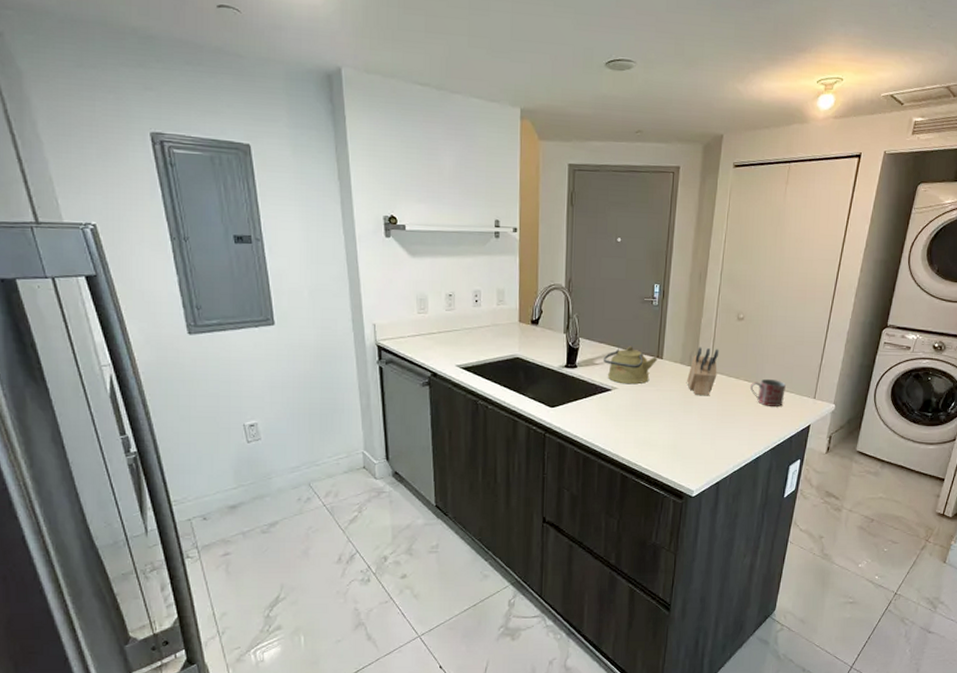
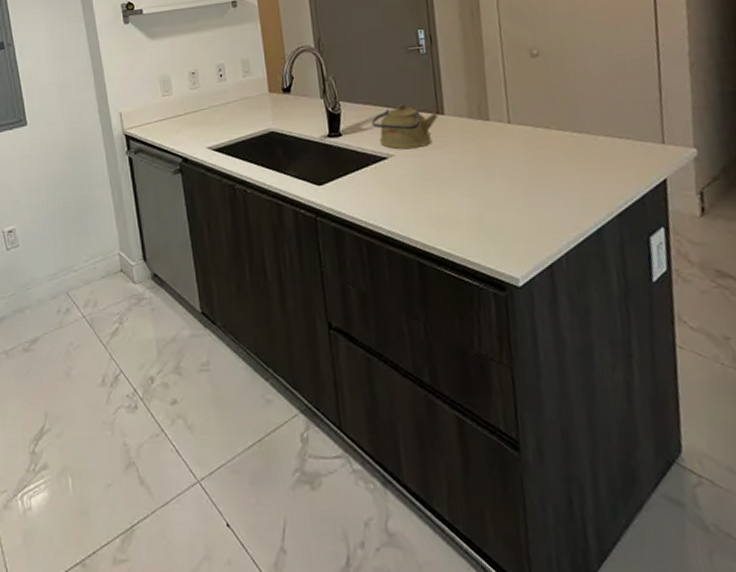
knife block: present [687,347,719,396] -> none [480,95,519,155]
mug: present [749,378,786,406] -> none [566,124,619,160]

